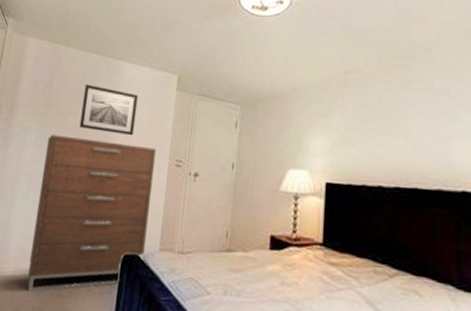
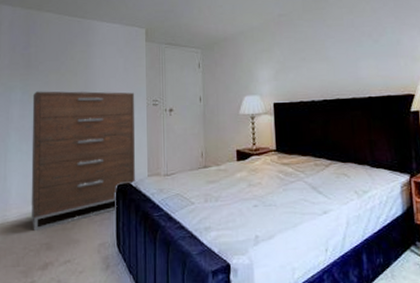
wall art: present [79,84,138,136] -> none [62,43,113,85]

